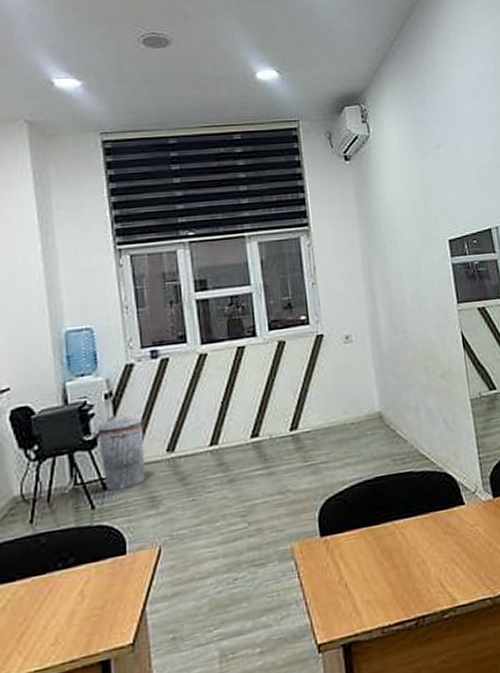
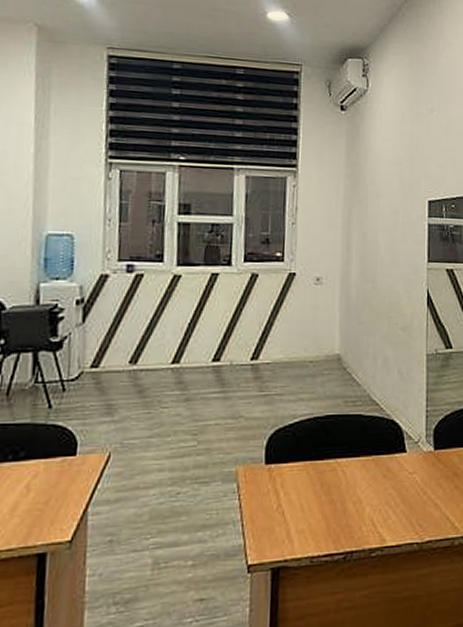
trash can: present [97,414,146,492] -> none [64,322,110,395]

